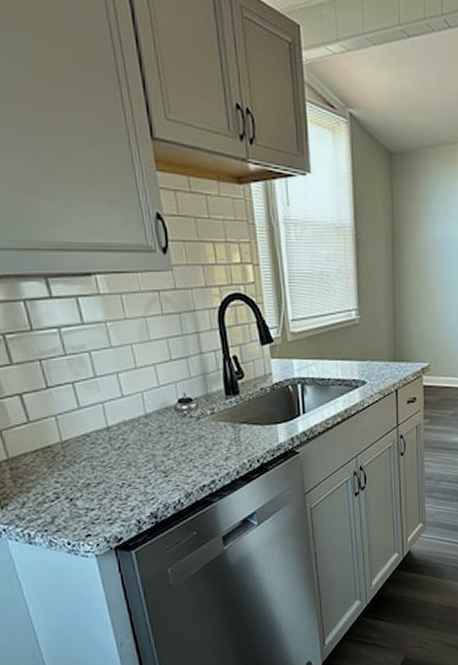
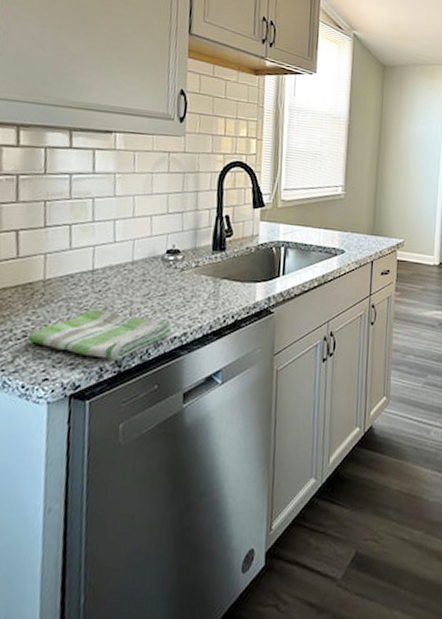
dish towel: none [60,466,200,513] -> present [27,309,173,360]

